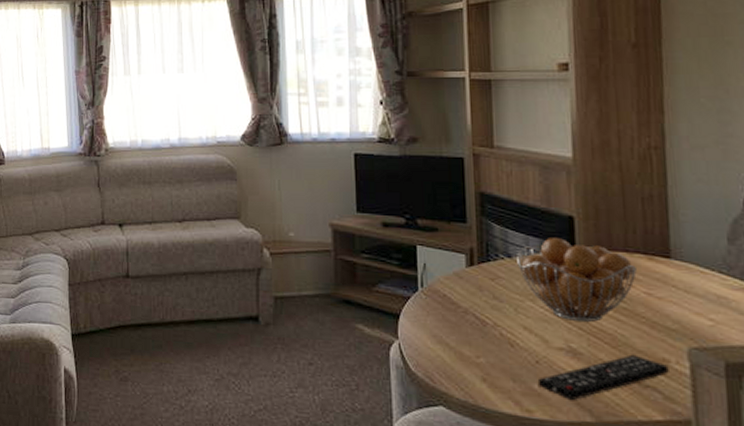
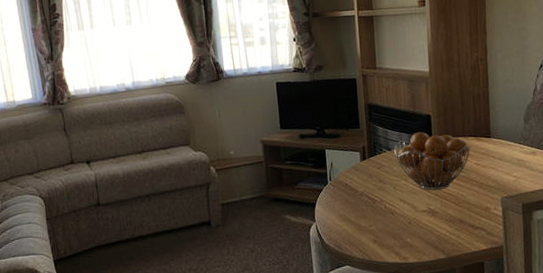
remote control: present [537,354,669,400] -> none [410,207,490,245]

